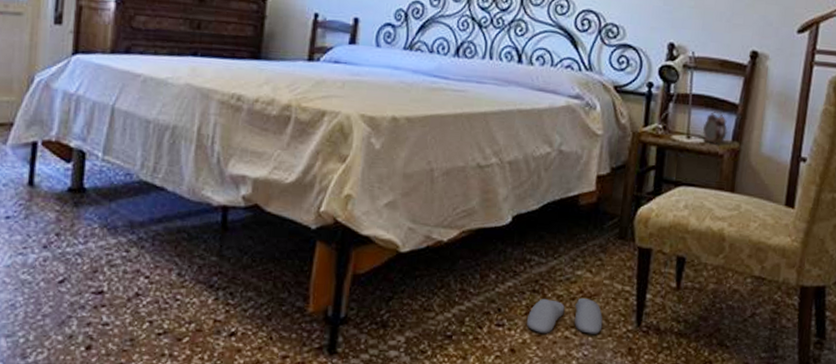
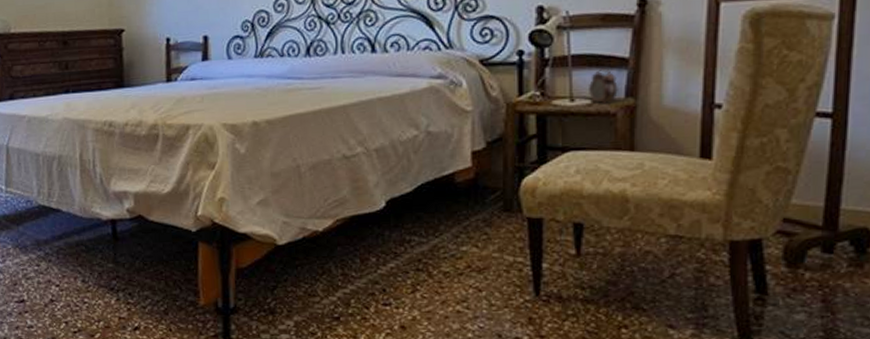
slippers: present [526,297,603,334] -> none [413,272,497,310]

